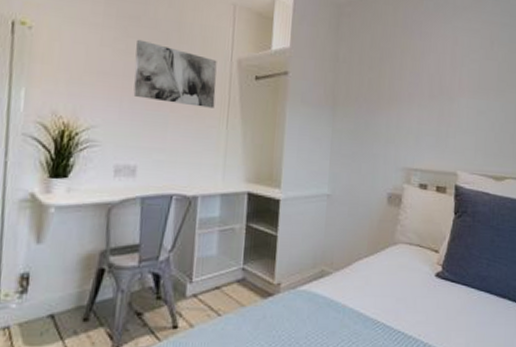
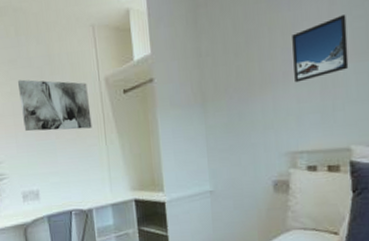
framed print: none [418,55,465,106] -> present [292,15,349,83]

